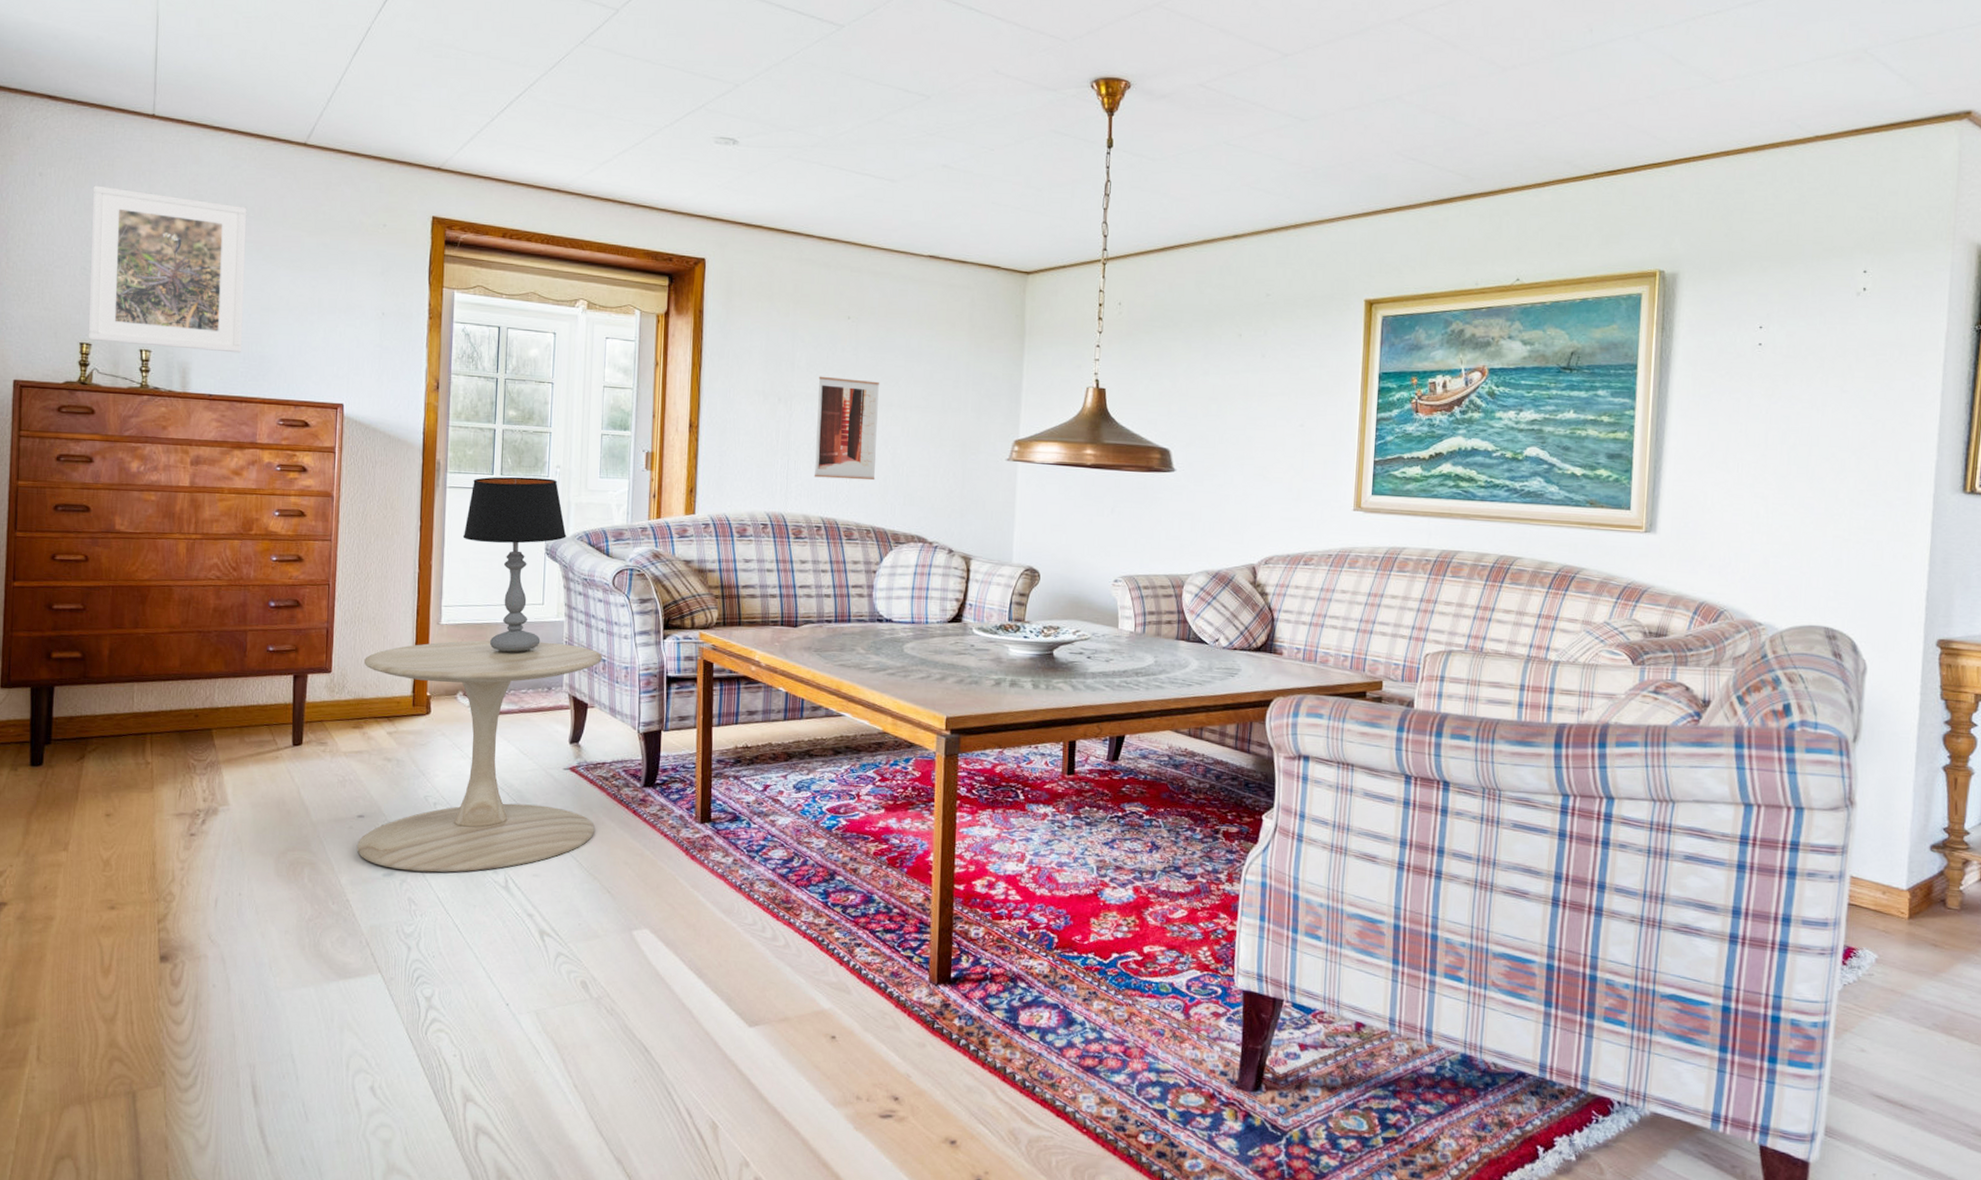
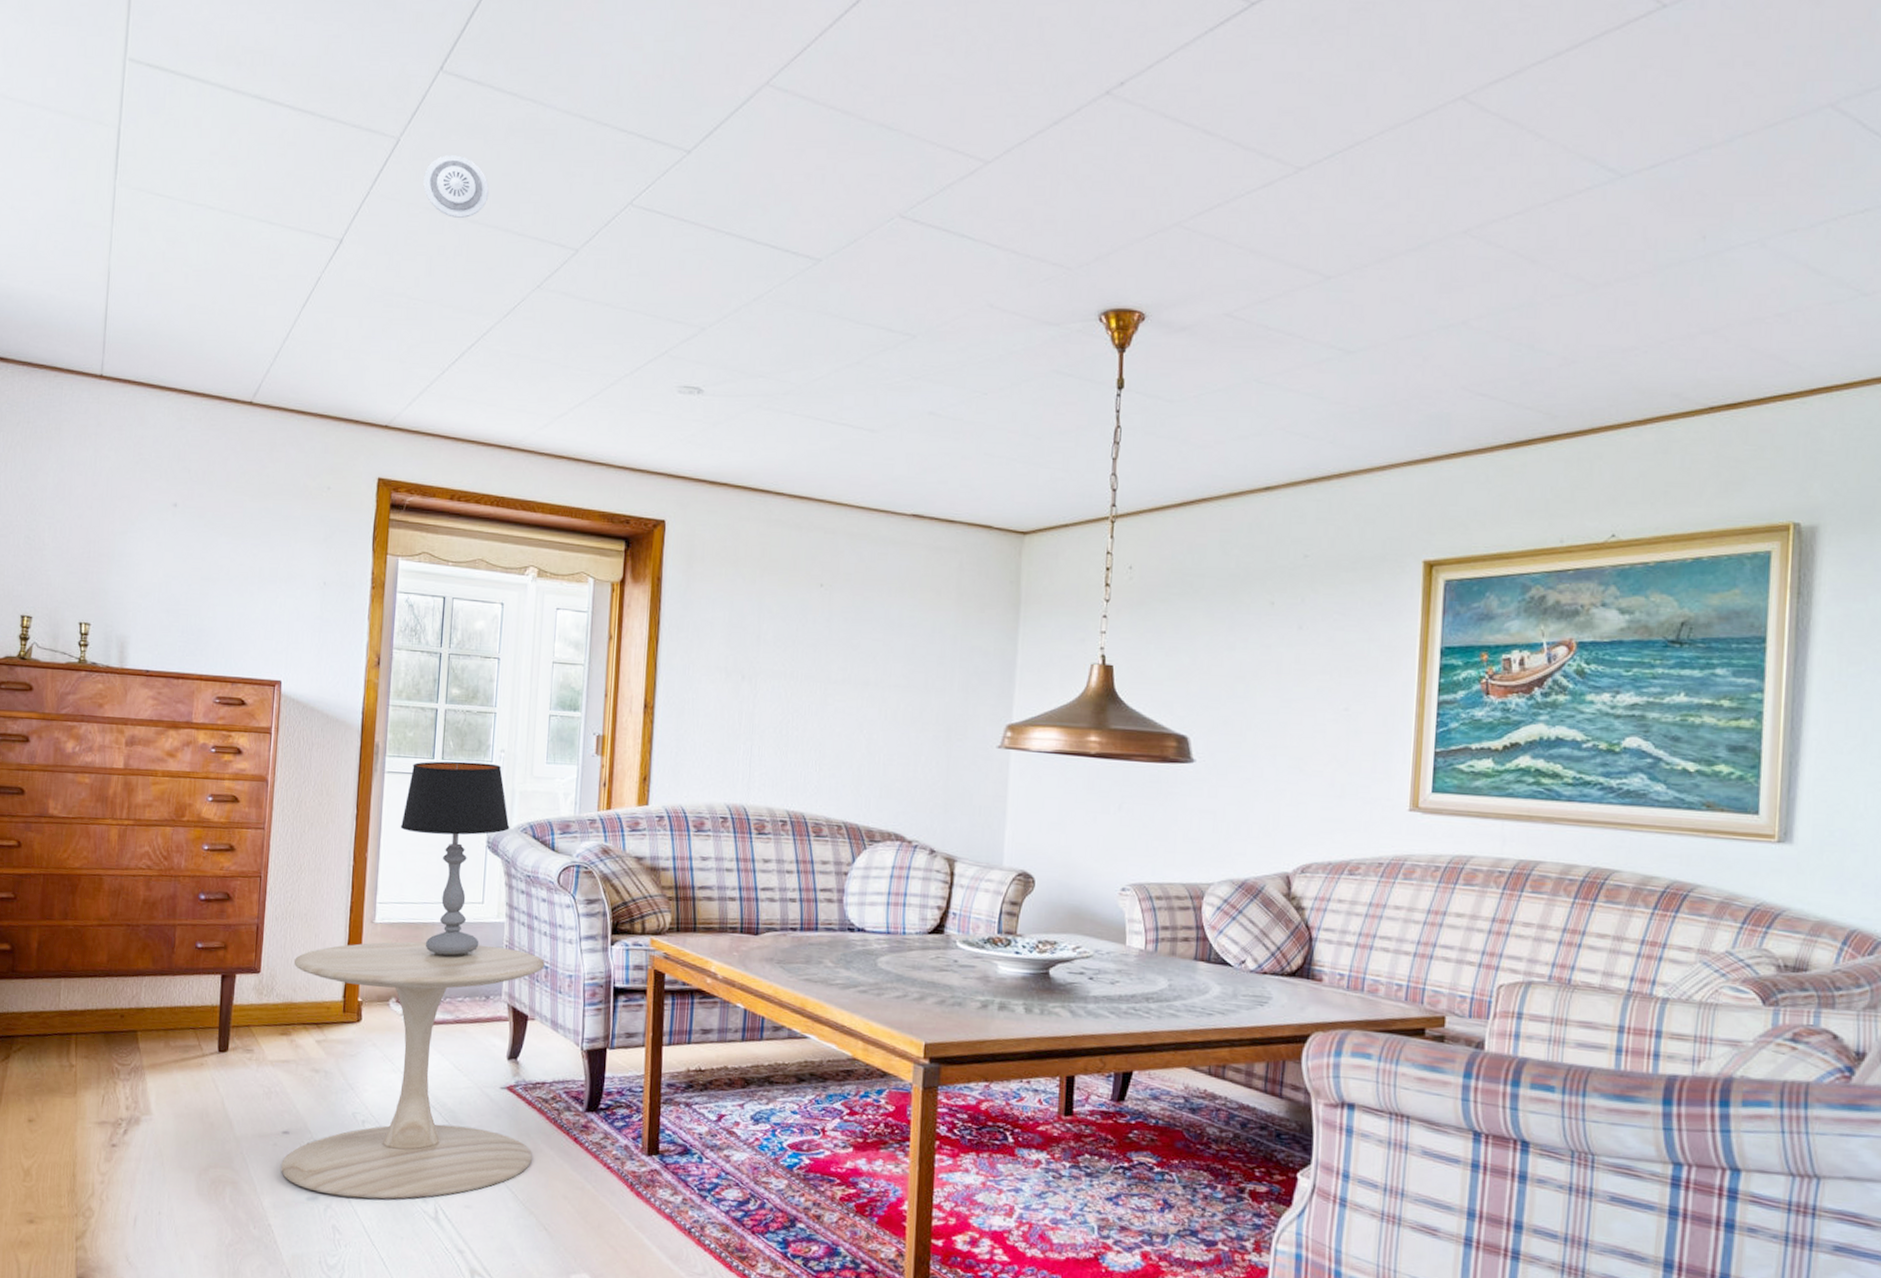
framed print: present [88,185,247,353] -> none [29,450,191,626]
wall art: present [813,376,880,481] -> none [779,651,855,770]

